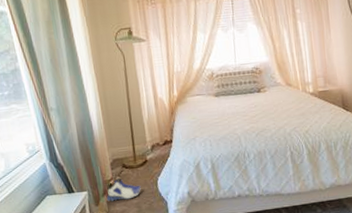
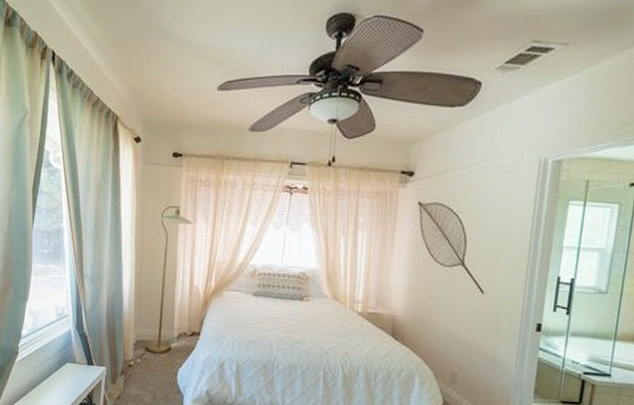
sneaker: present [106,178,141,202] -> none [123,360,160,385]

